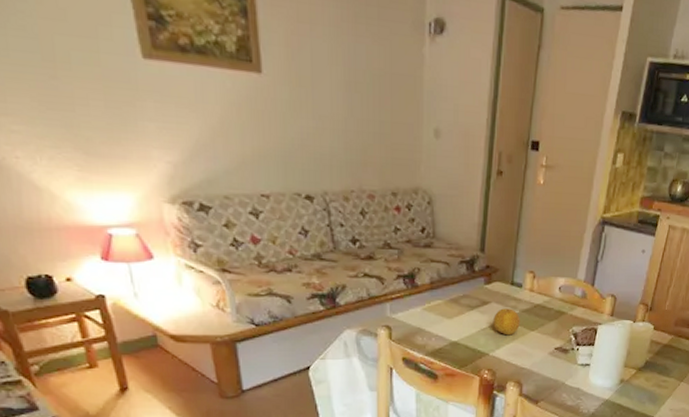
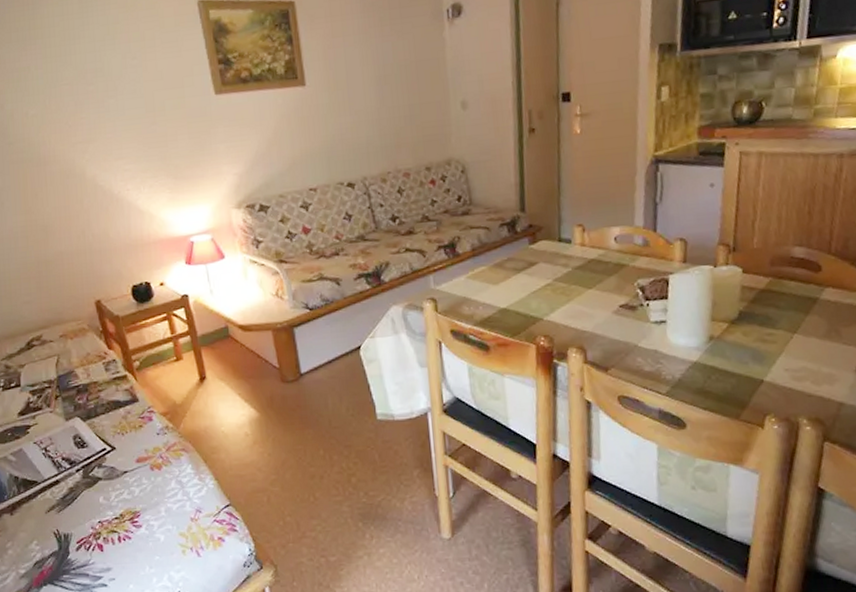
fruit: present [493,308,520,336] -> none [543,267,575,297]

